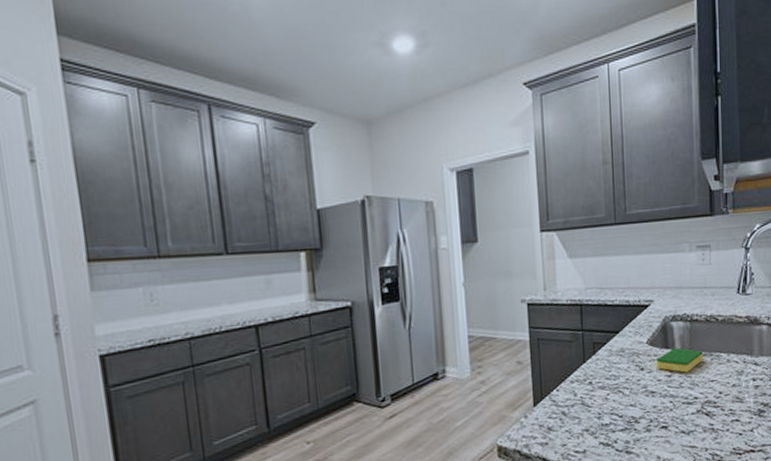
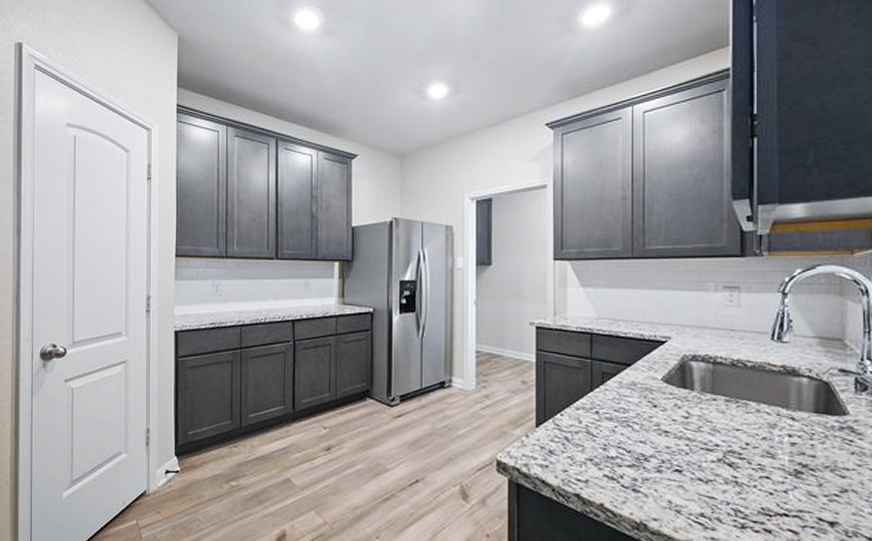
dish sponge: present [656,348,704,373] -> none [672,389,728,417]

